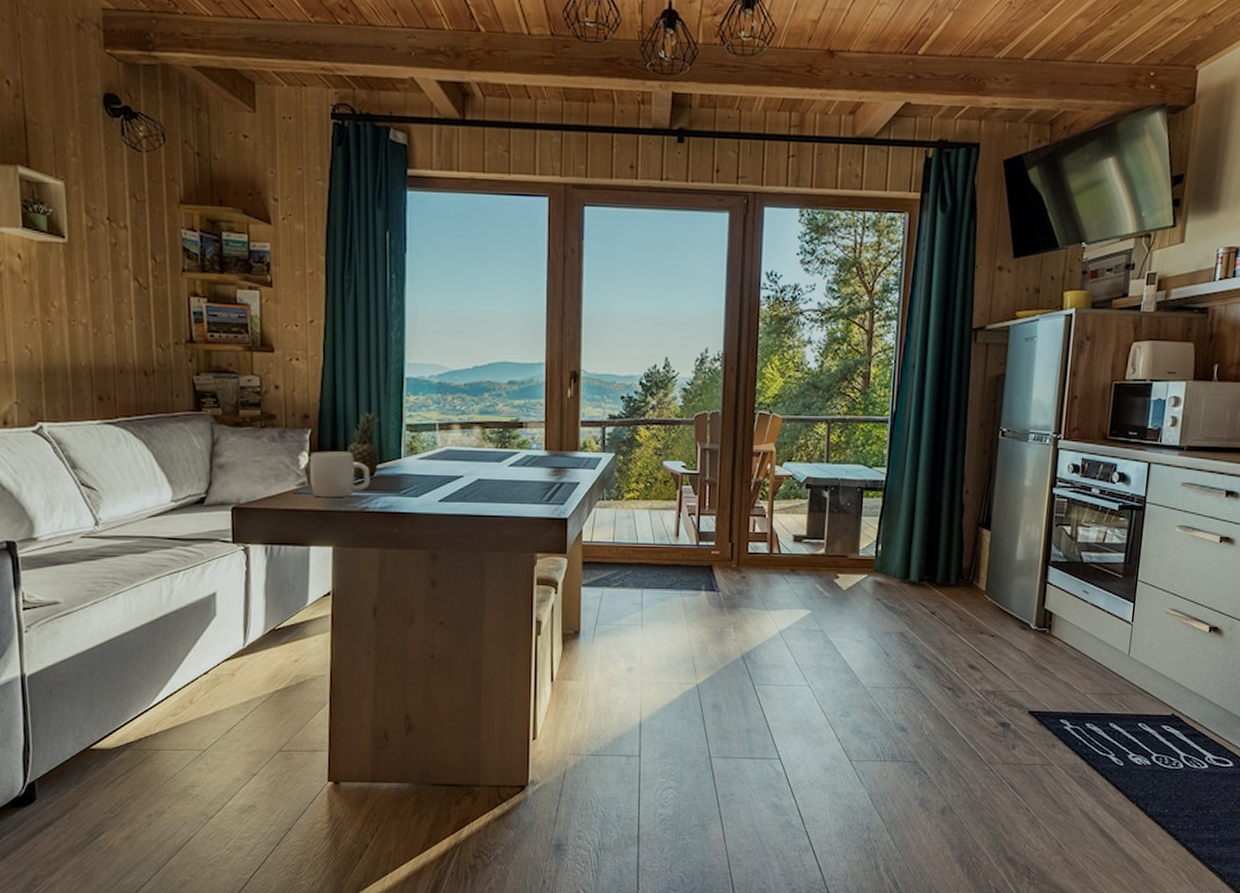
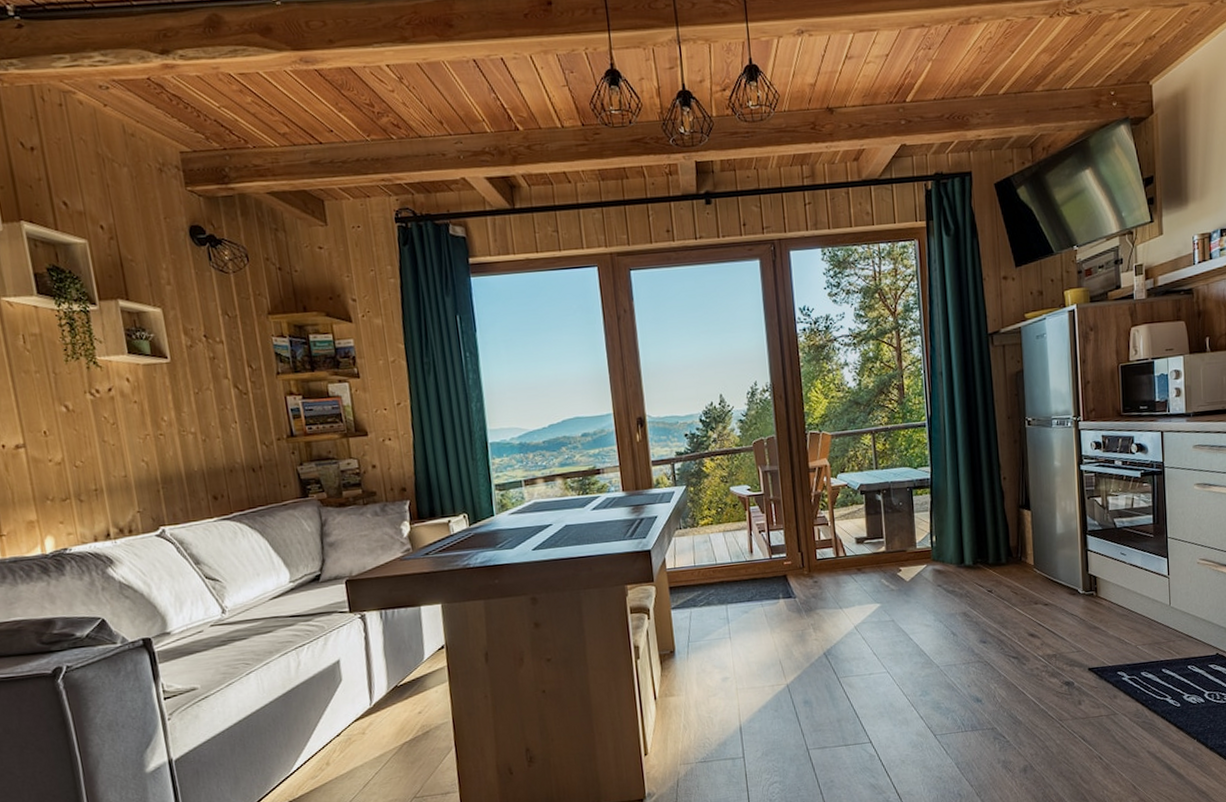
mug: present [310,451,370,498] -> none [411,516,469,561]
fruit: present [348,411,381,479] -> none [444,477,474,540]

